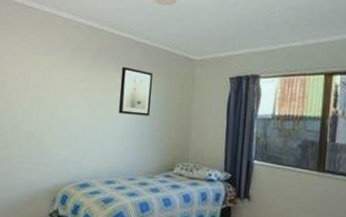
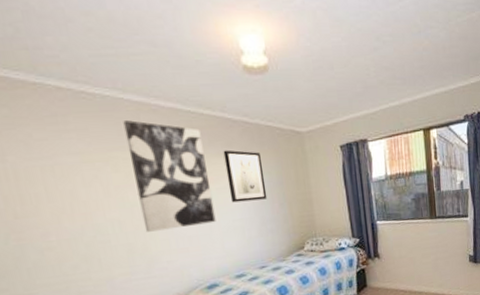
wall art: none [45,32,108,129] -> present [123,120,216,232]

